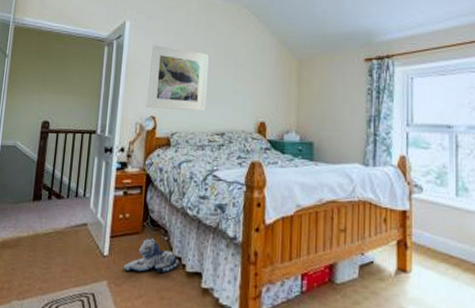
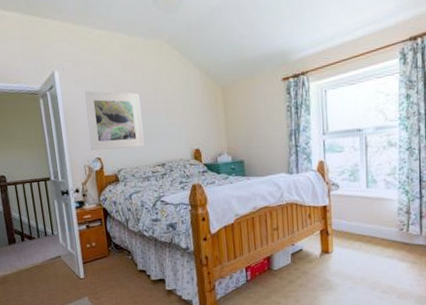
plush toy: present [123,236,179,273] -> none [99,258,144,287]

